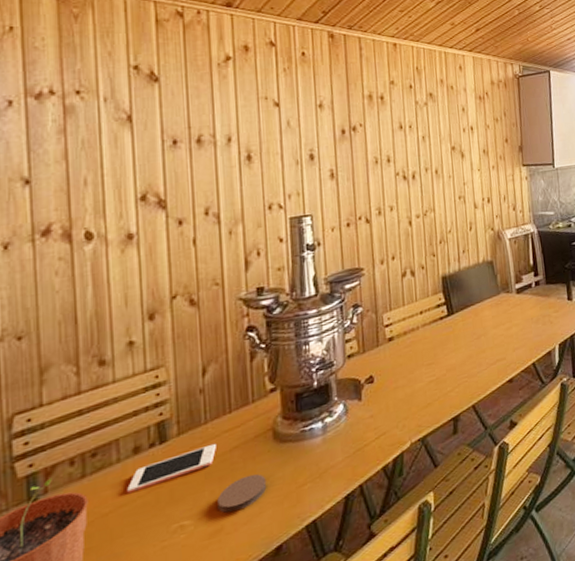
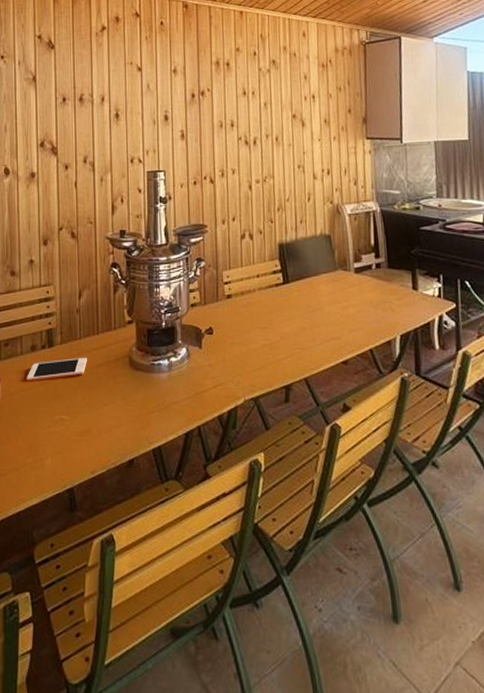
coaster: present [217,473,267,513] -> none [87,391,124,419]

